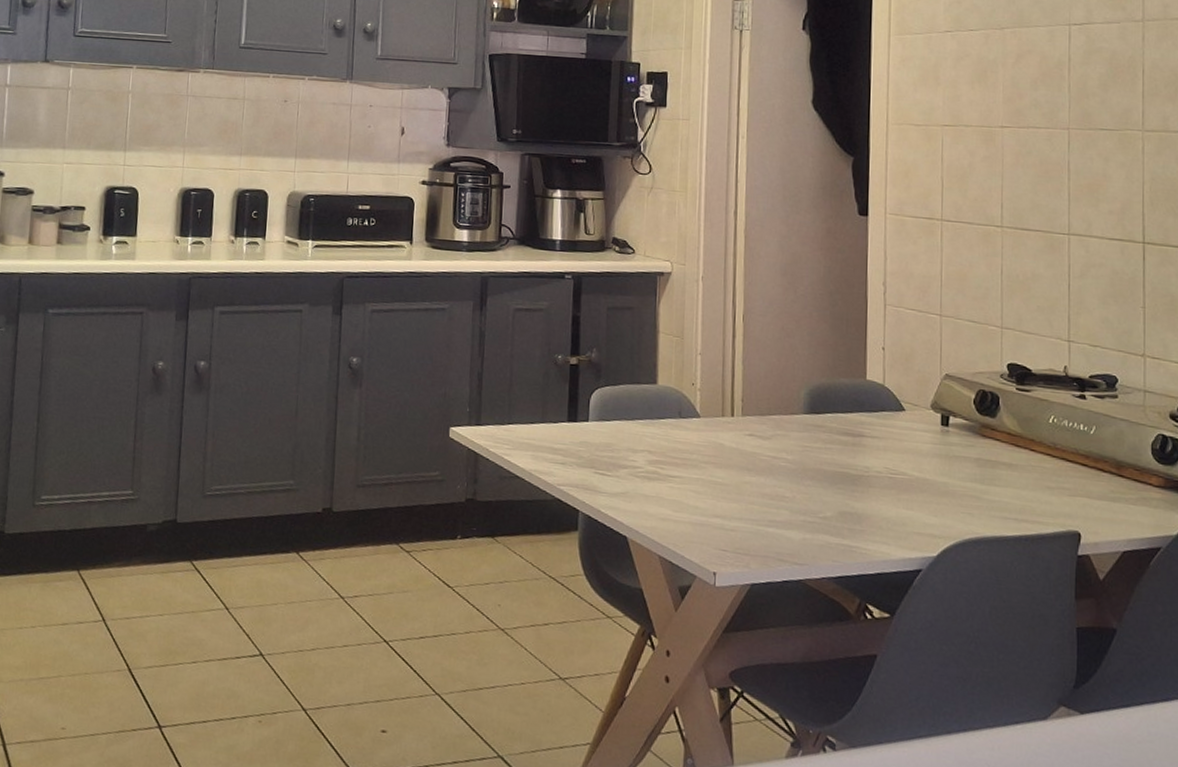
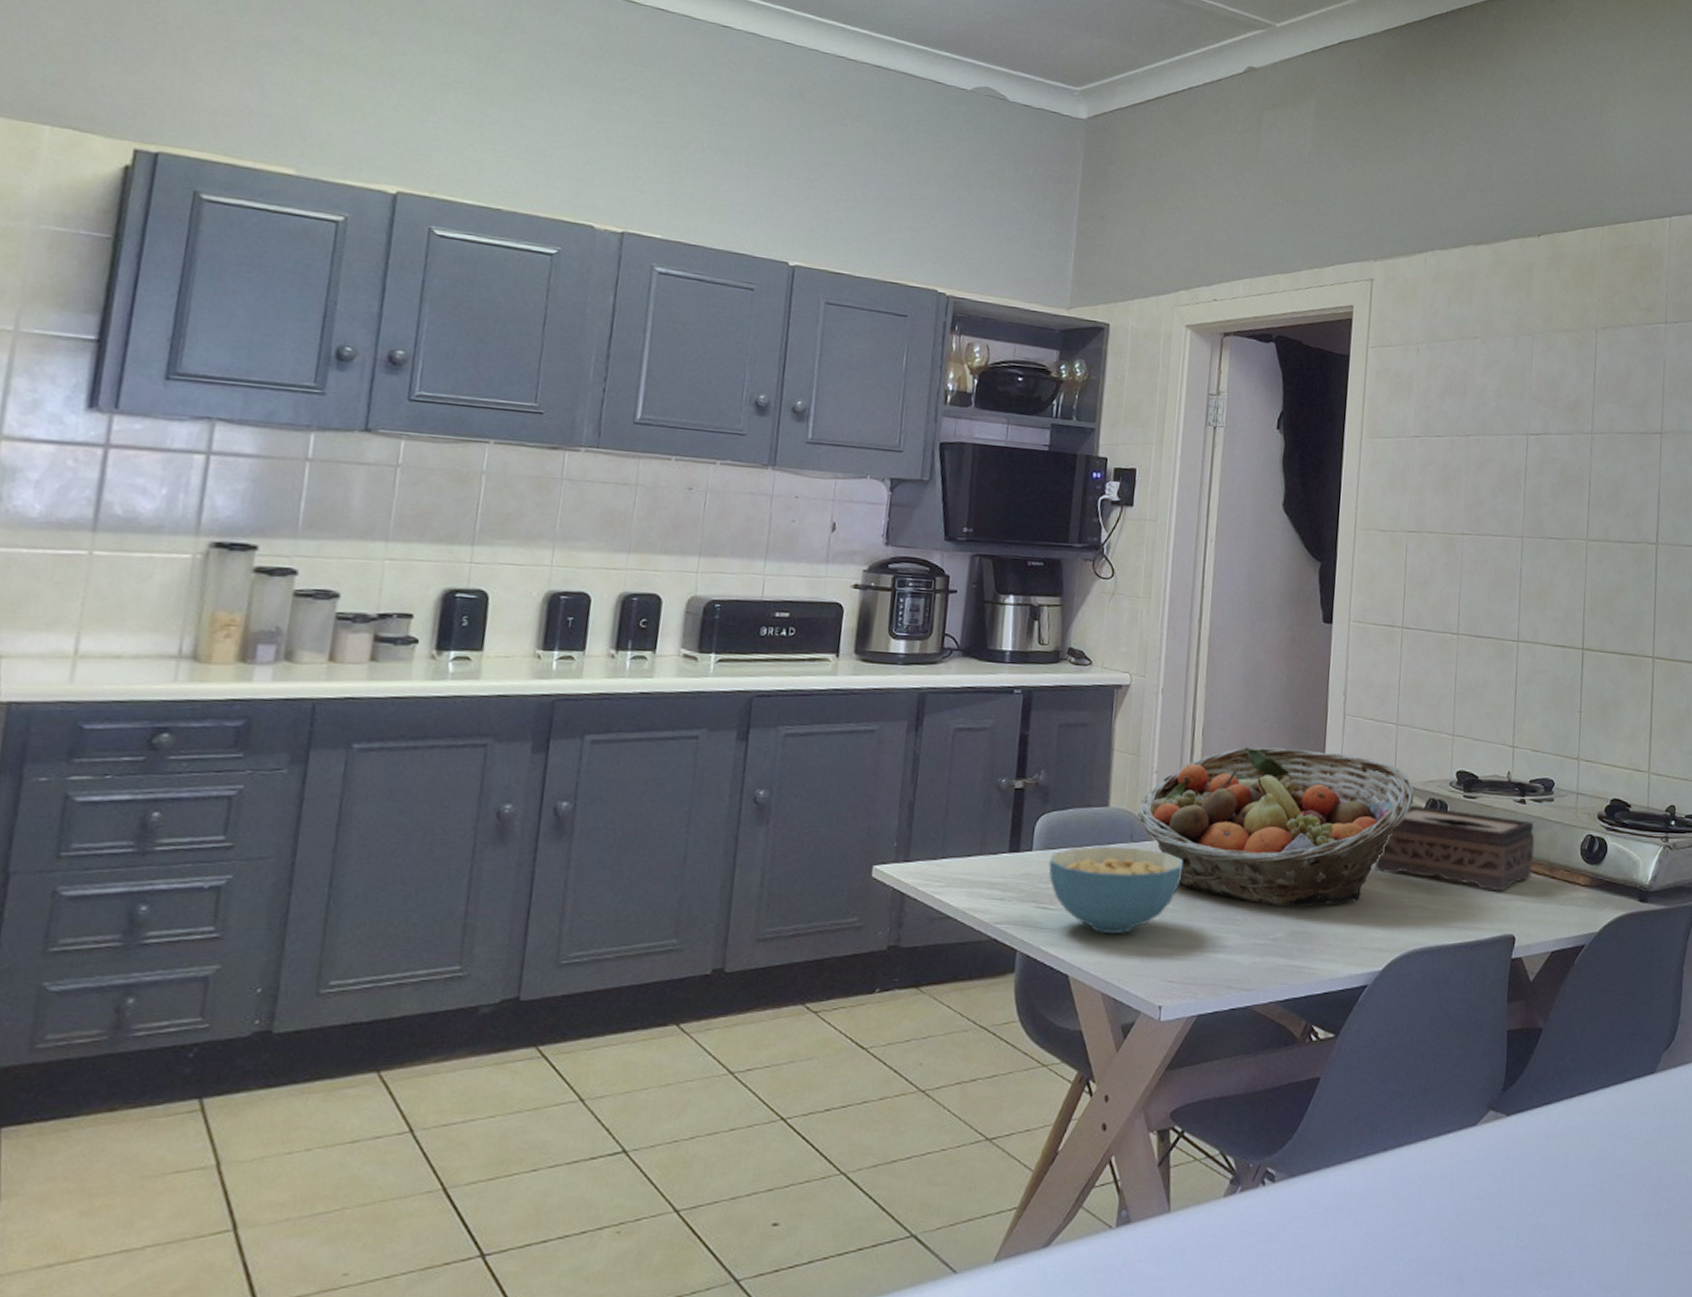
cereal bowl: none [604,420,730,502] -> present [1049,845,1184,934]
fruit basket: none [684,333,962,489] -> present [1137,746,1414,906]
tissue box: none [924,396,1098,487] -> present [1375,806,1535,892]

